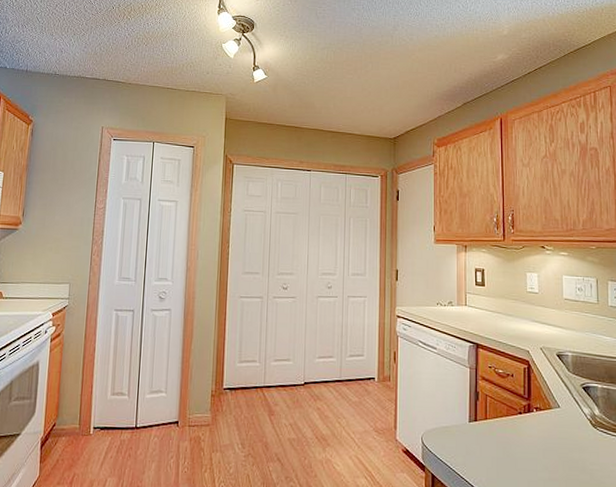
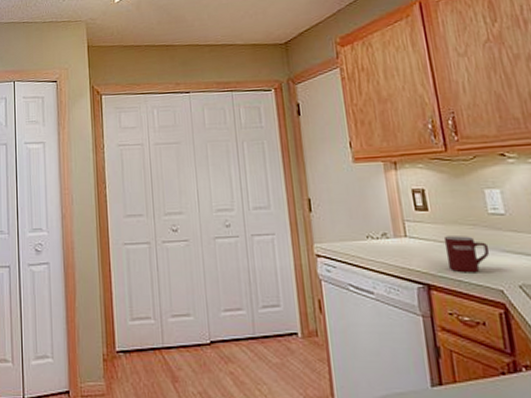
mug: none [493,307,524,337] -> present [443,236,490,273]

